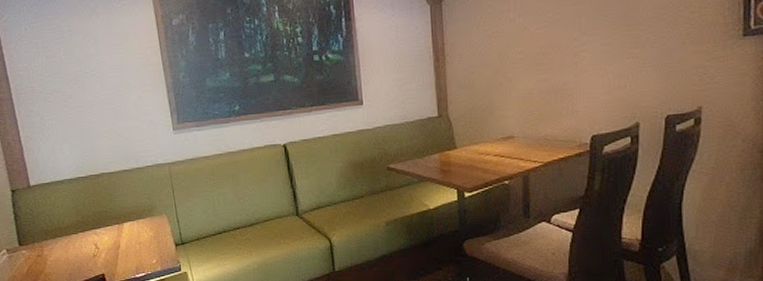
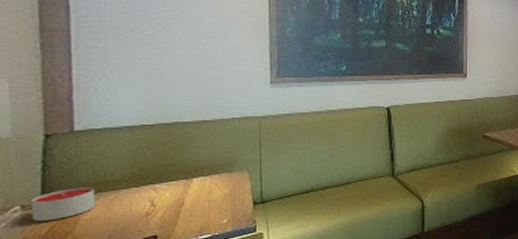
candle: none [12,233,56,262] -> present [31,187,96,221]

